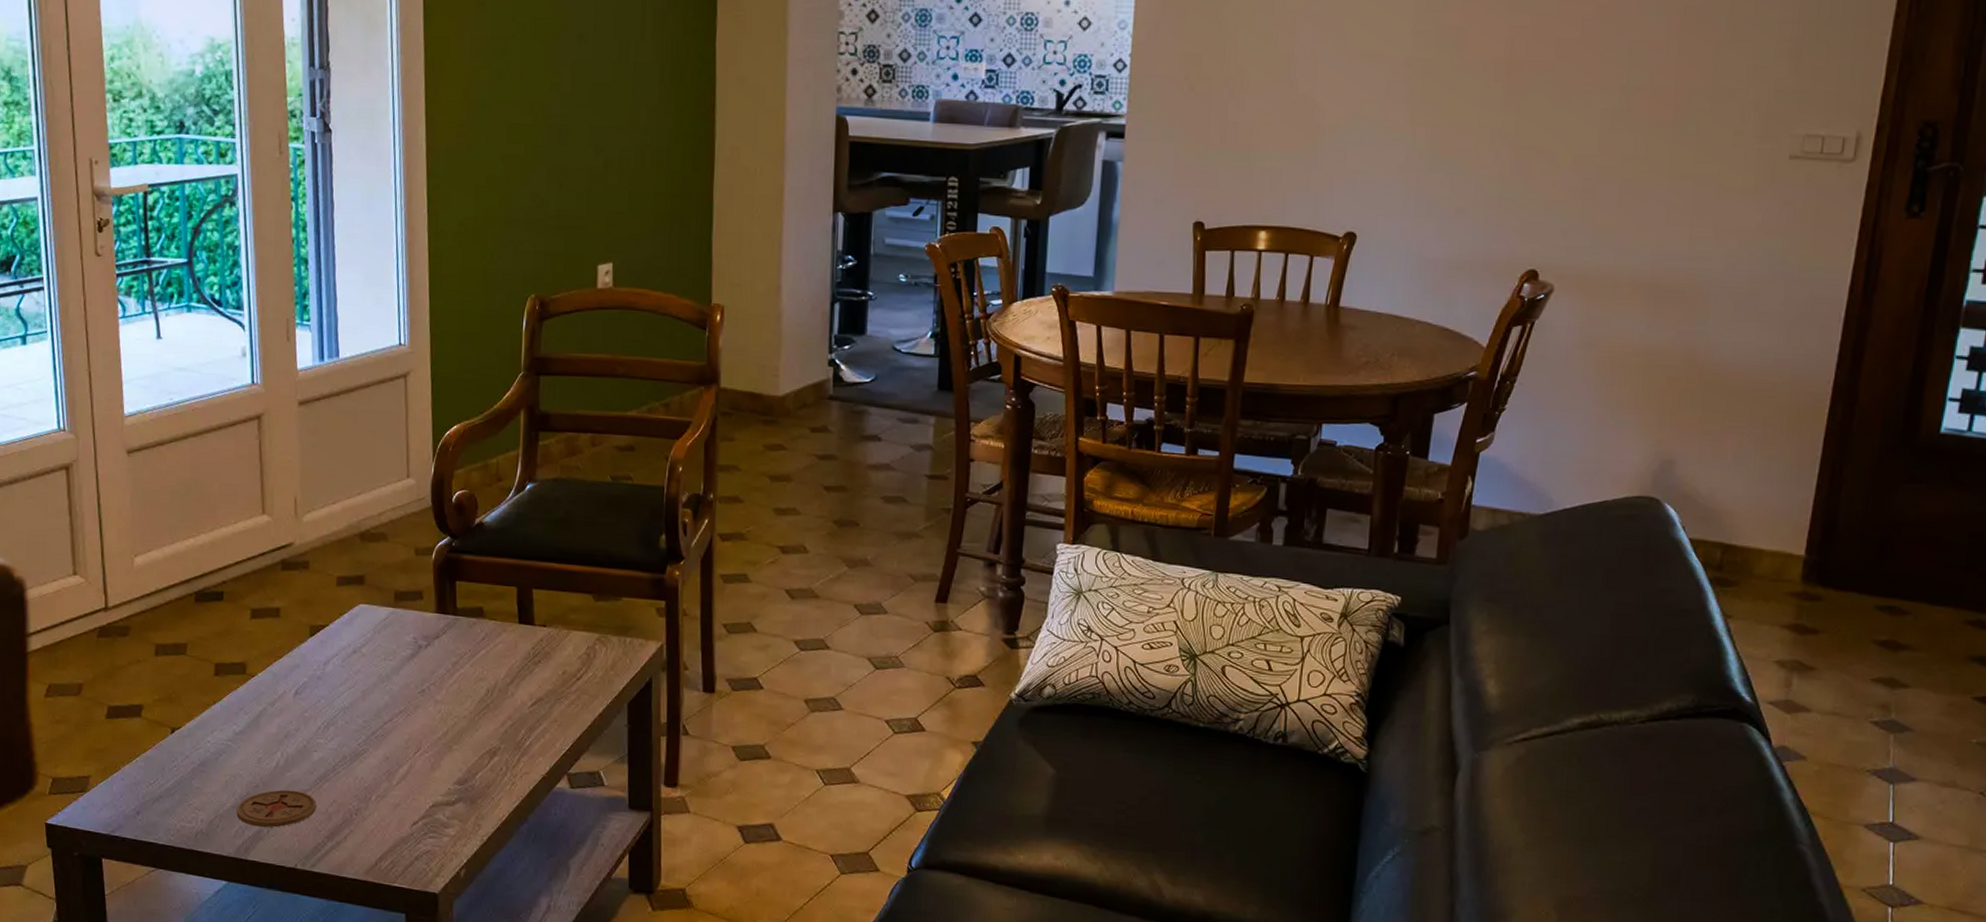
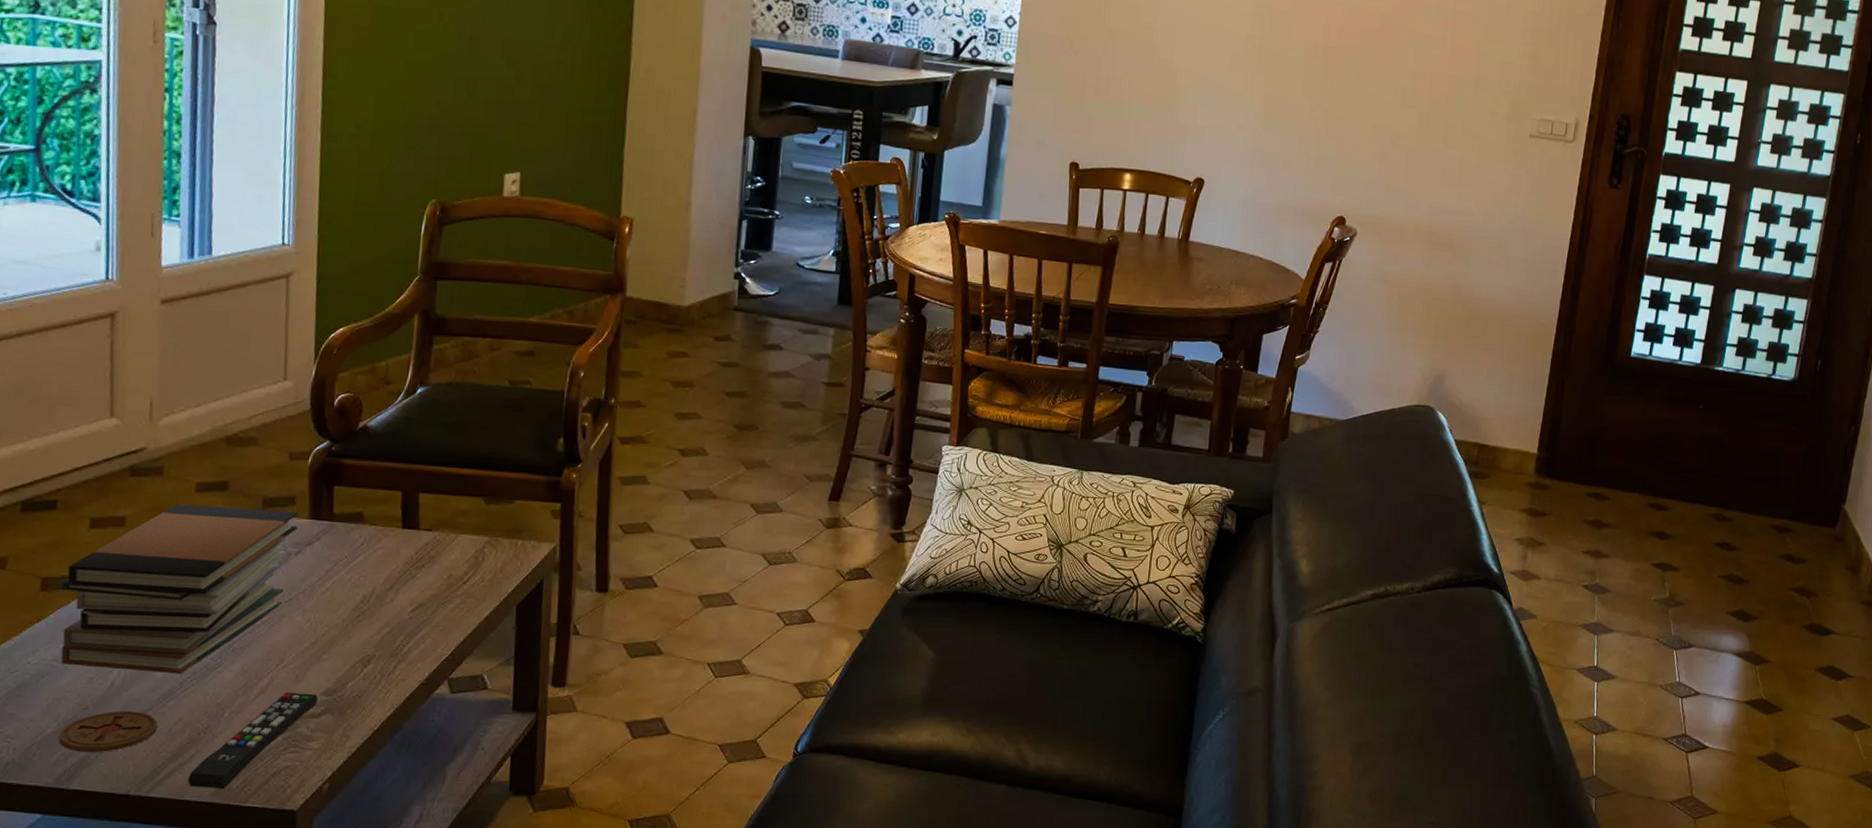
book stack: none [231,596,426,758] -> present [61,504,299,675]
remote control: none [344,780,452,868] -> present [187,692,319,788]

